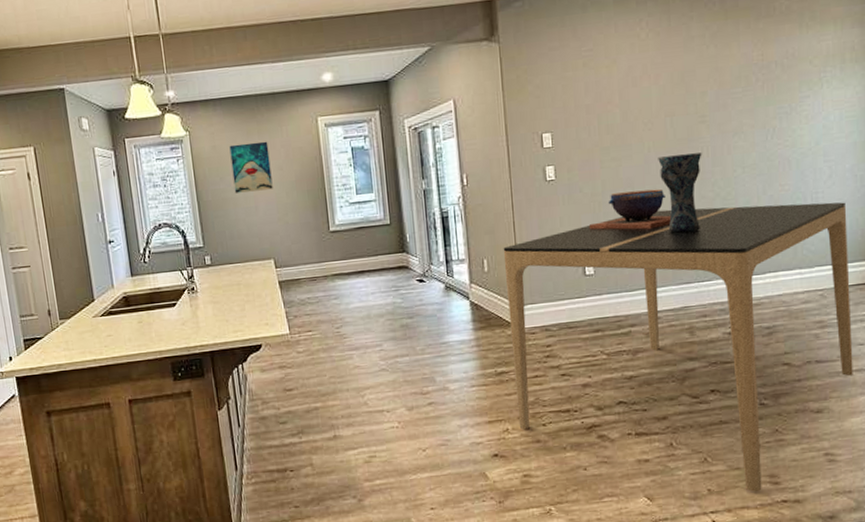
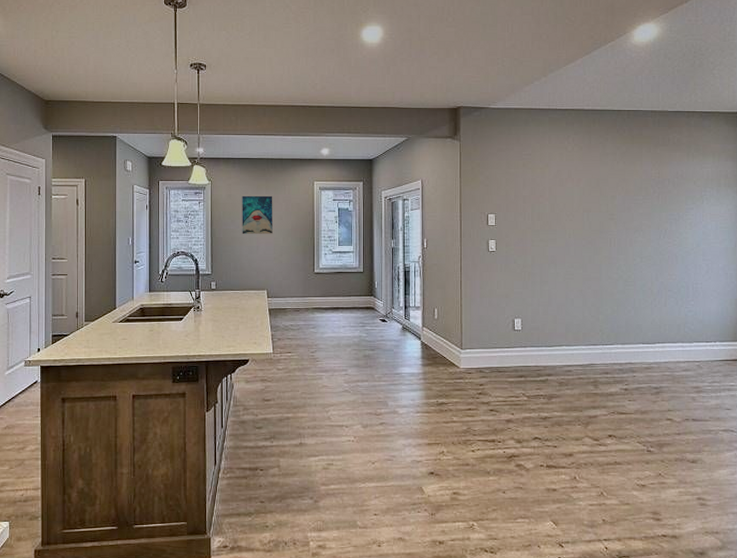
dining table: present [503,202,853,492] -> none [451,284,721,525]
decorative bowl: present [588,189,672,230] -> none [519,267,585,298]
vase: present [658,152,702,233] -> none [576,242,610,305]

